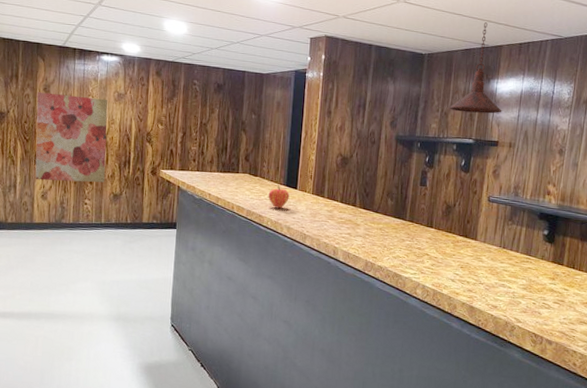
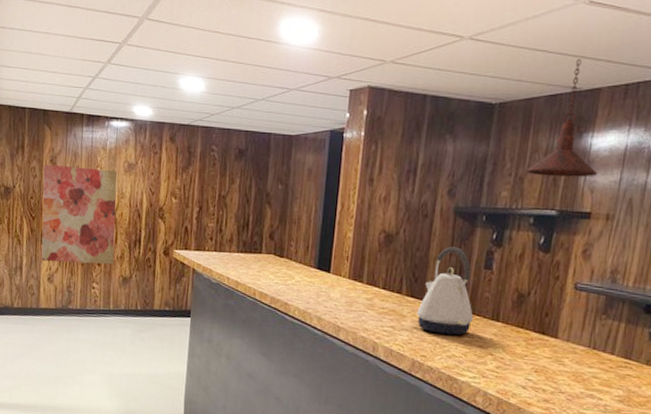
fruit: present [268,185,290,209] -> none [295,268,321,296]
kettle: none [368,167,413,240] -> present [417,246,474,335]

